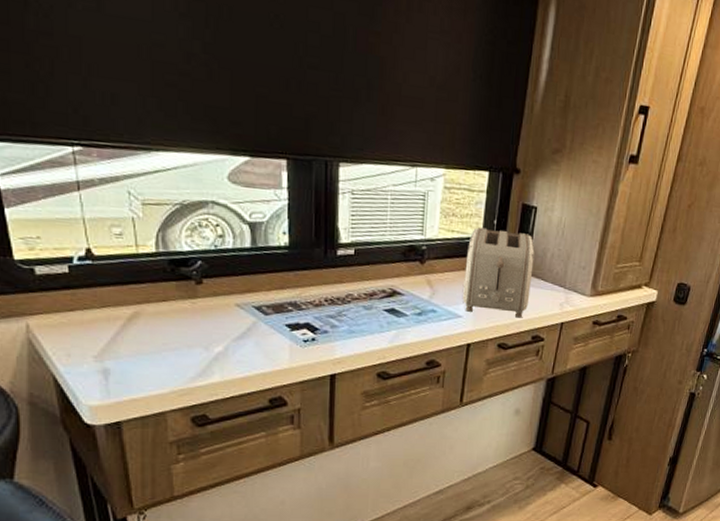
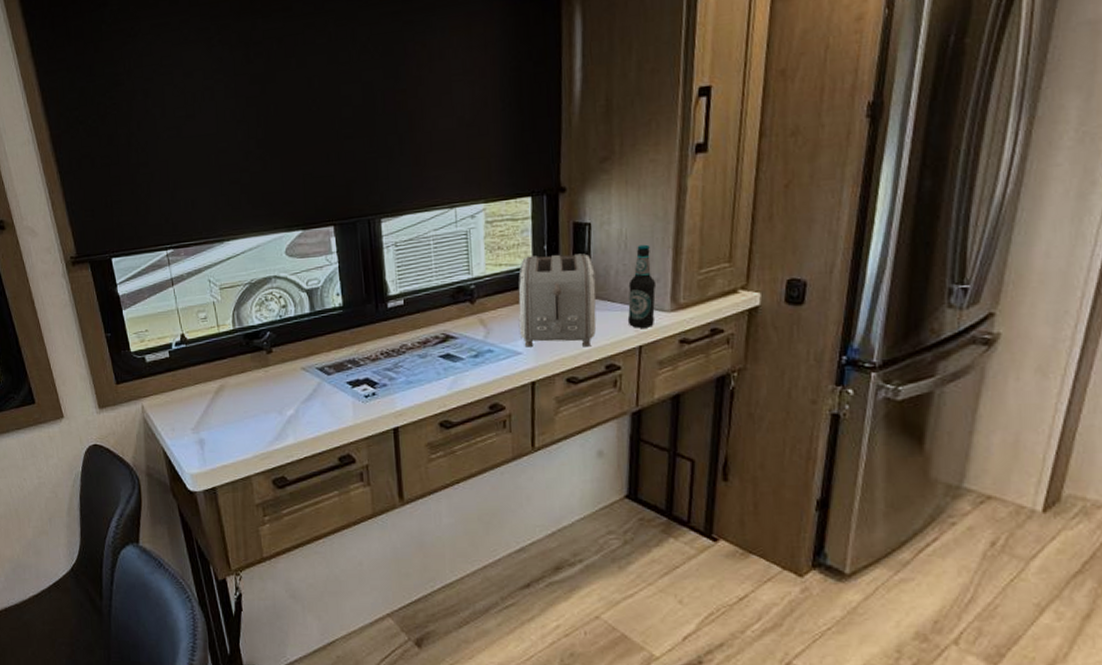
bottle: none [555,234,583,308] -> present [627,244,657,328]

